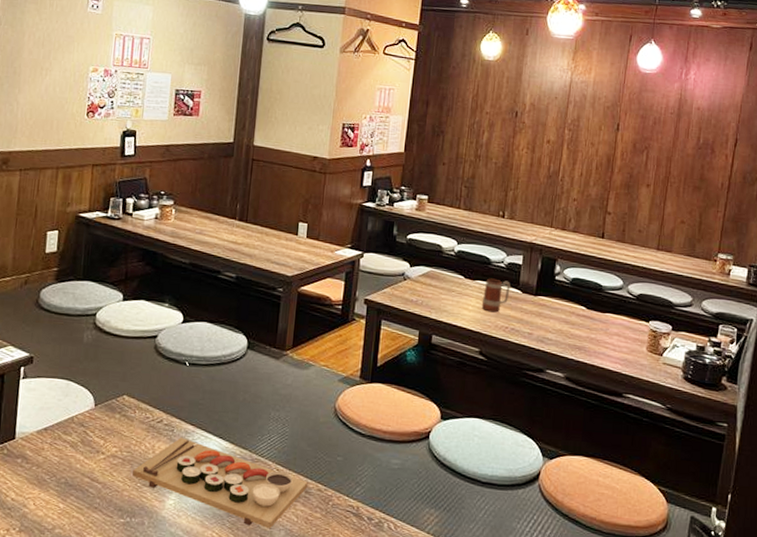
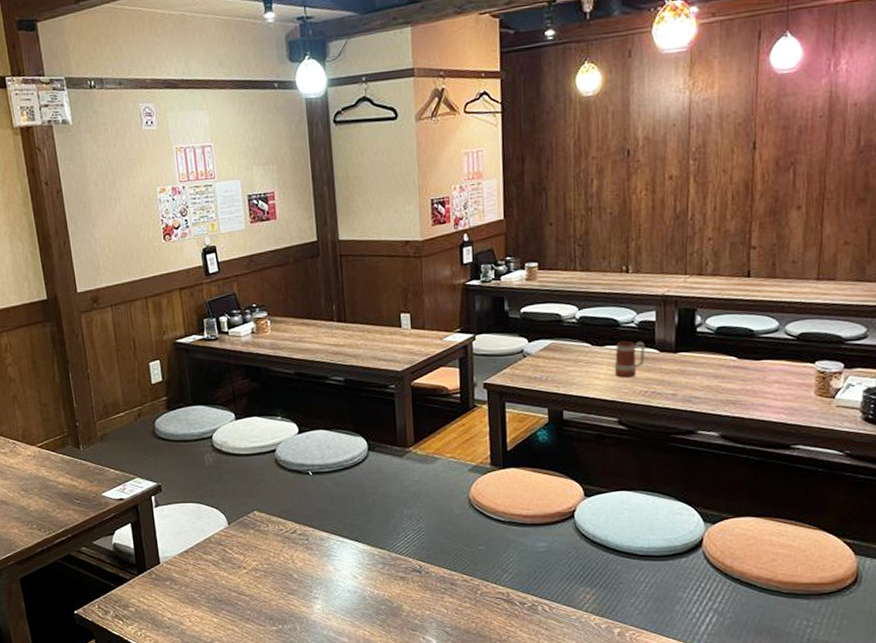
sushi platter: present [132,438,308,529] -> none [276,545,453,623]

